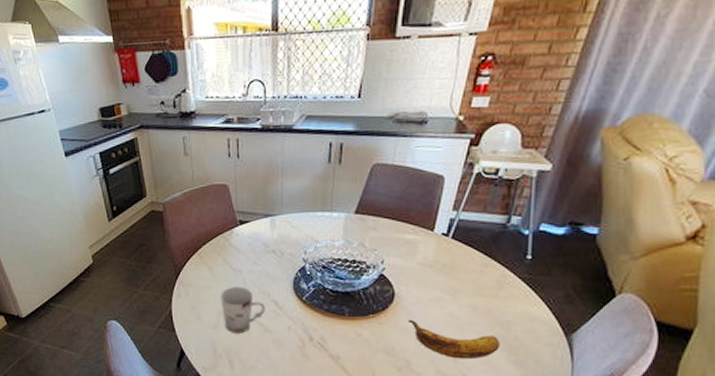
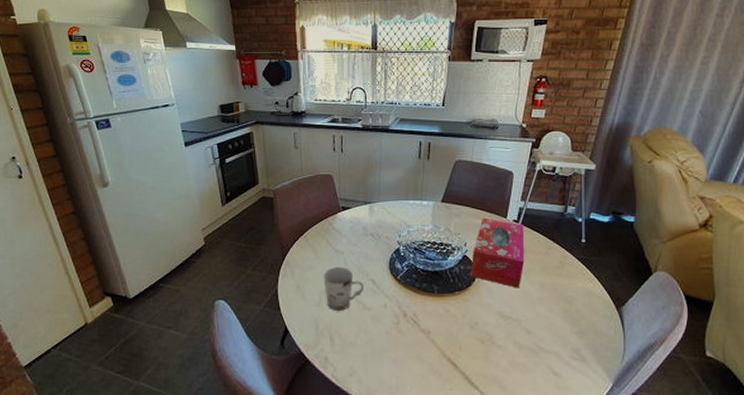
tissue box: none [388,230,456,311] -> present [470,217,525,288]
banana: present [408,319,500,360] -> none [489,296,565,332]

